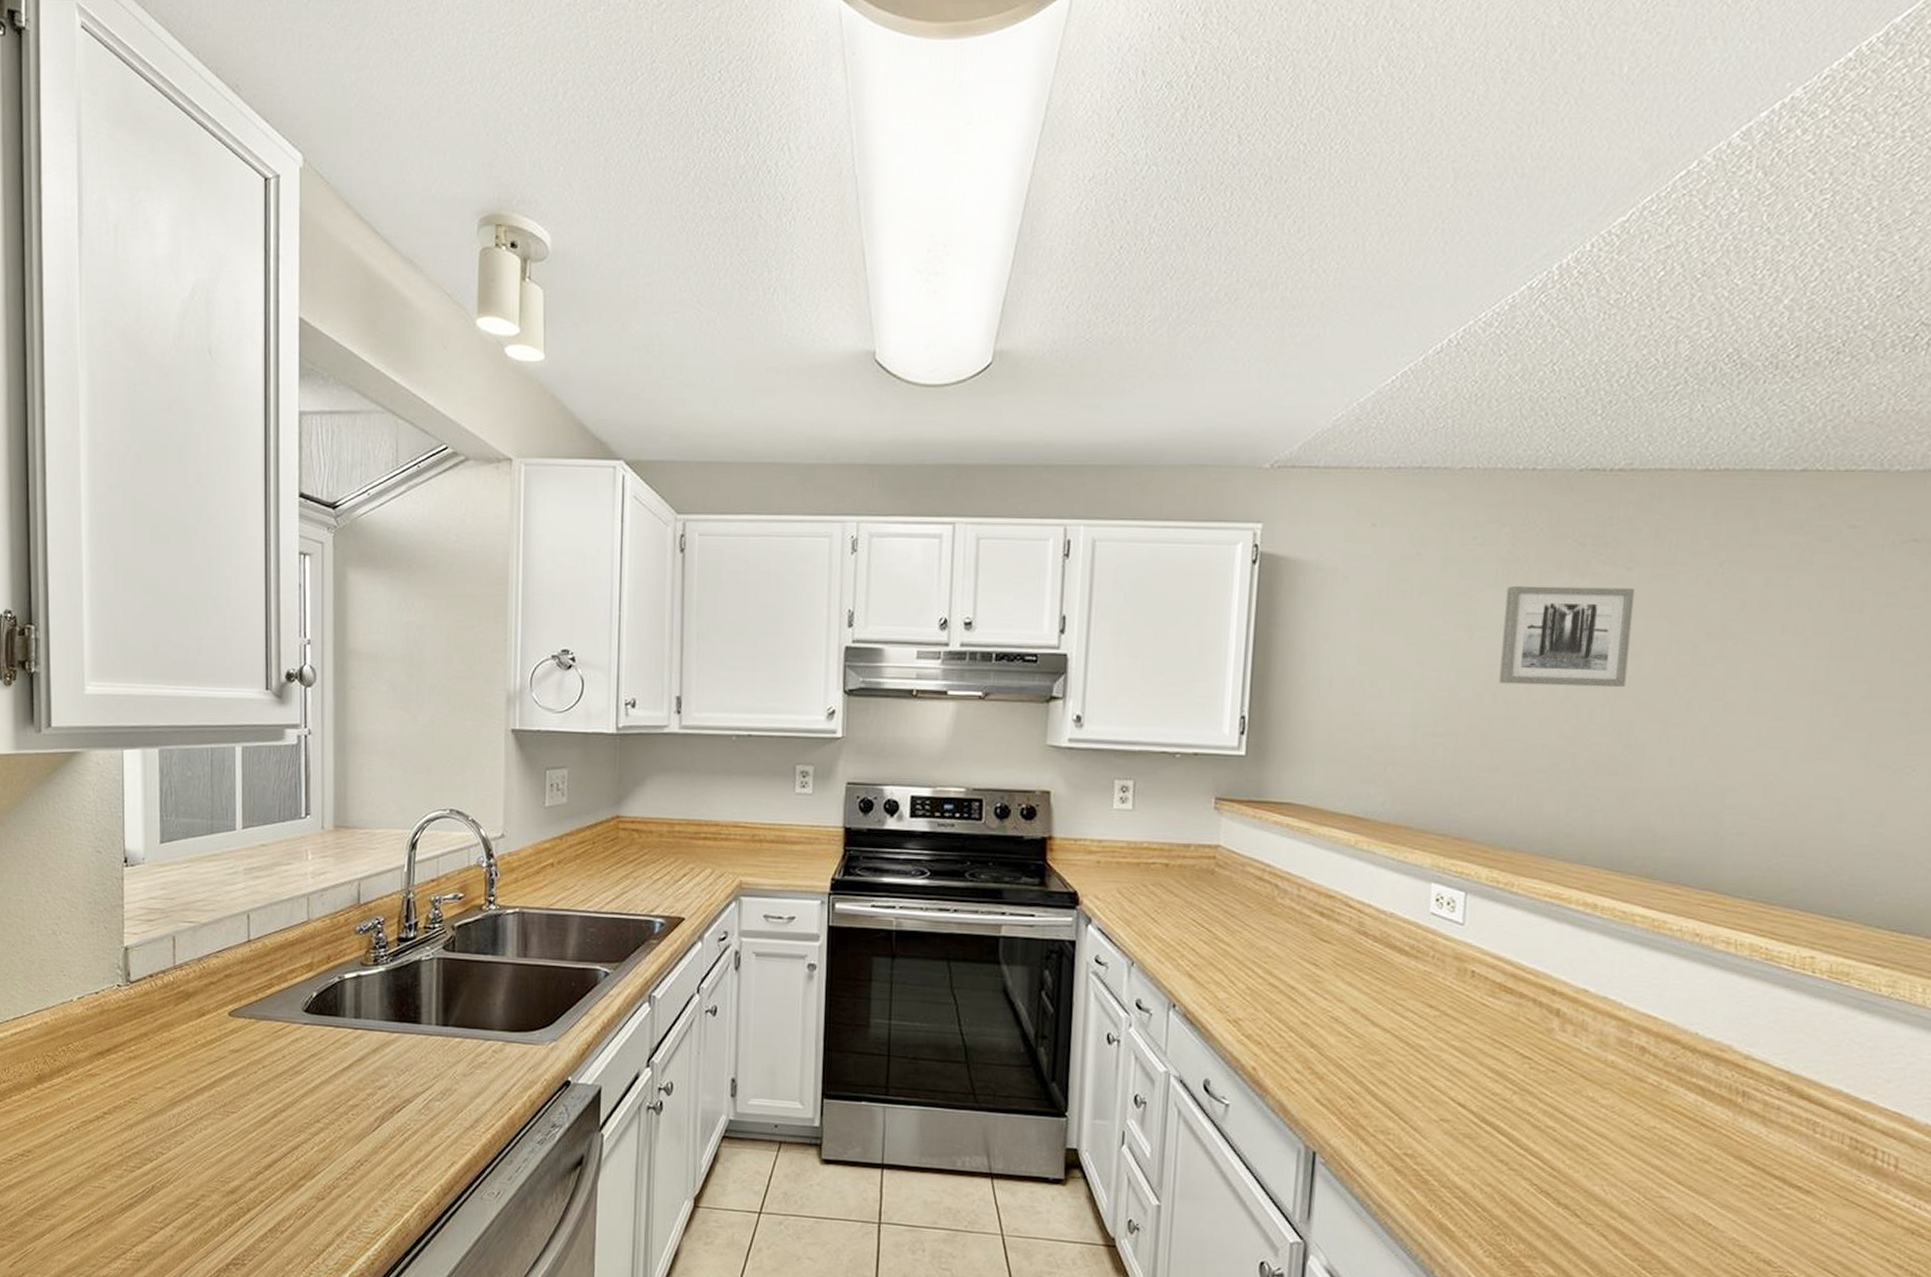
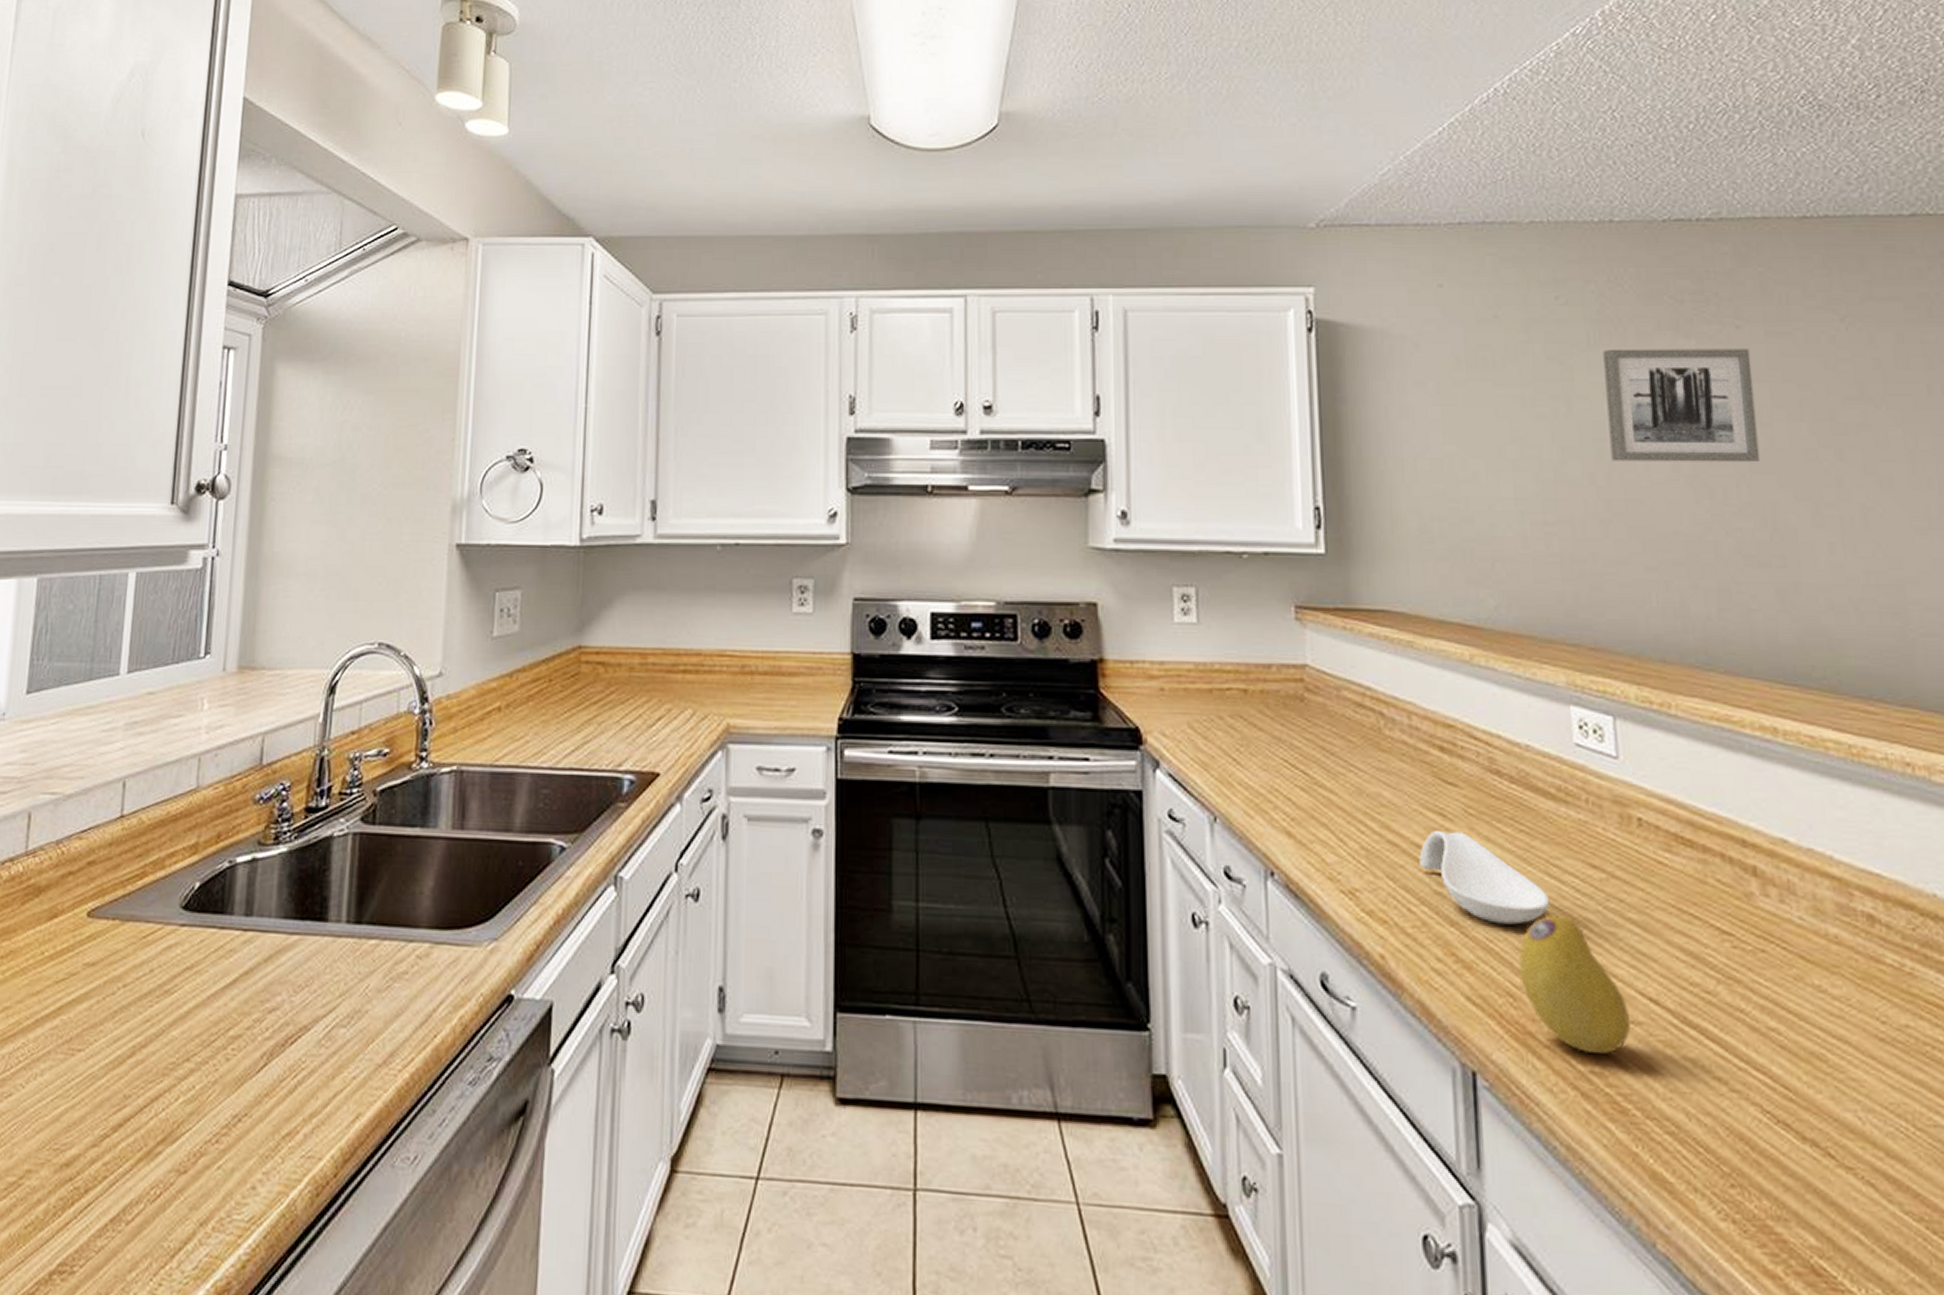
spoon rest: none [1292,976,1392,1048] -> present [1419,829,1550,925]
fruit: none [1360,1041,1441,1142] -> present [1519,914,1631,1054]

